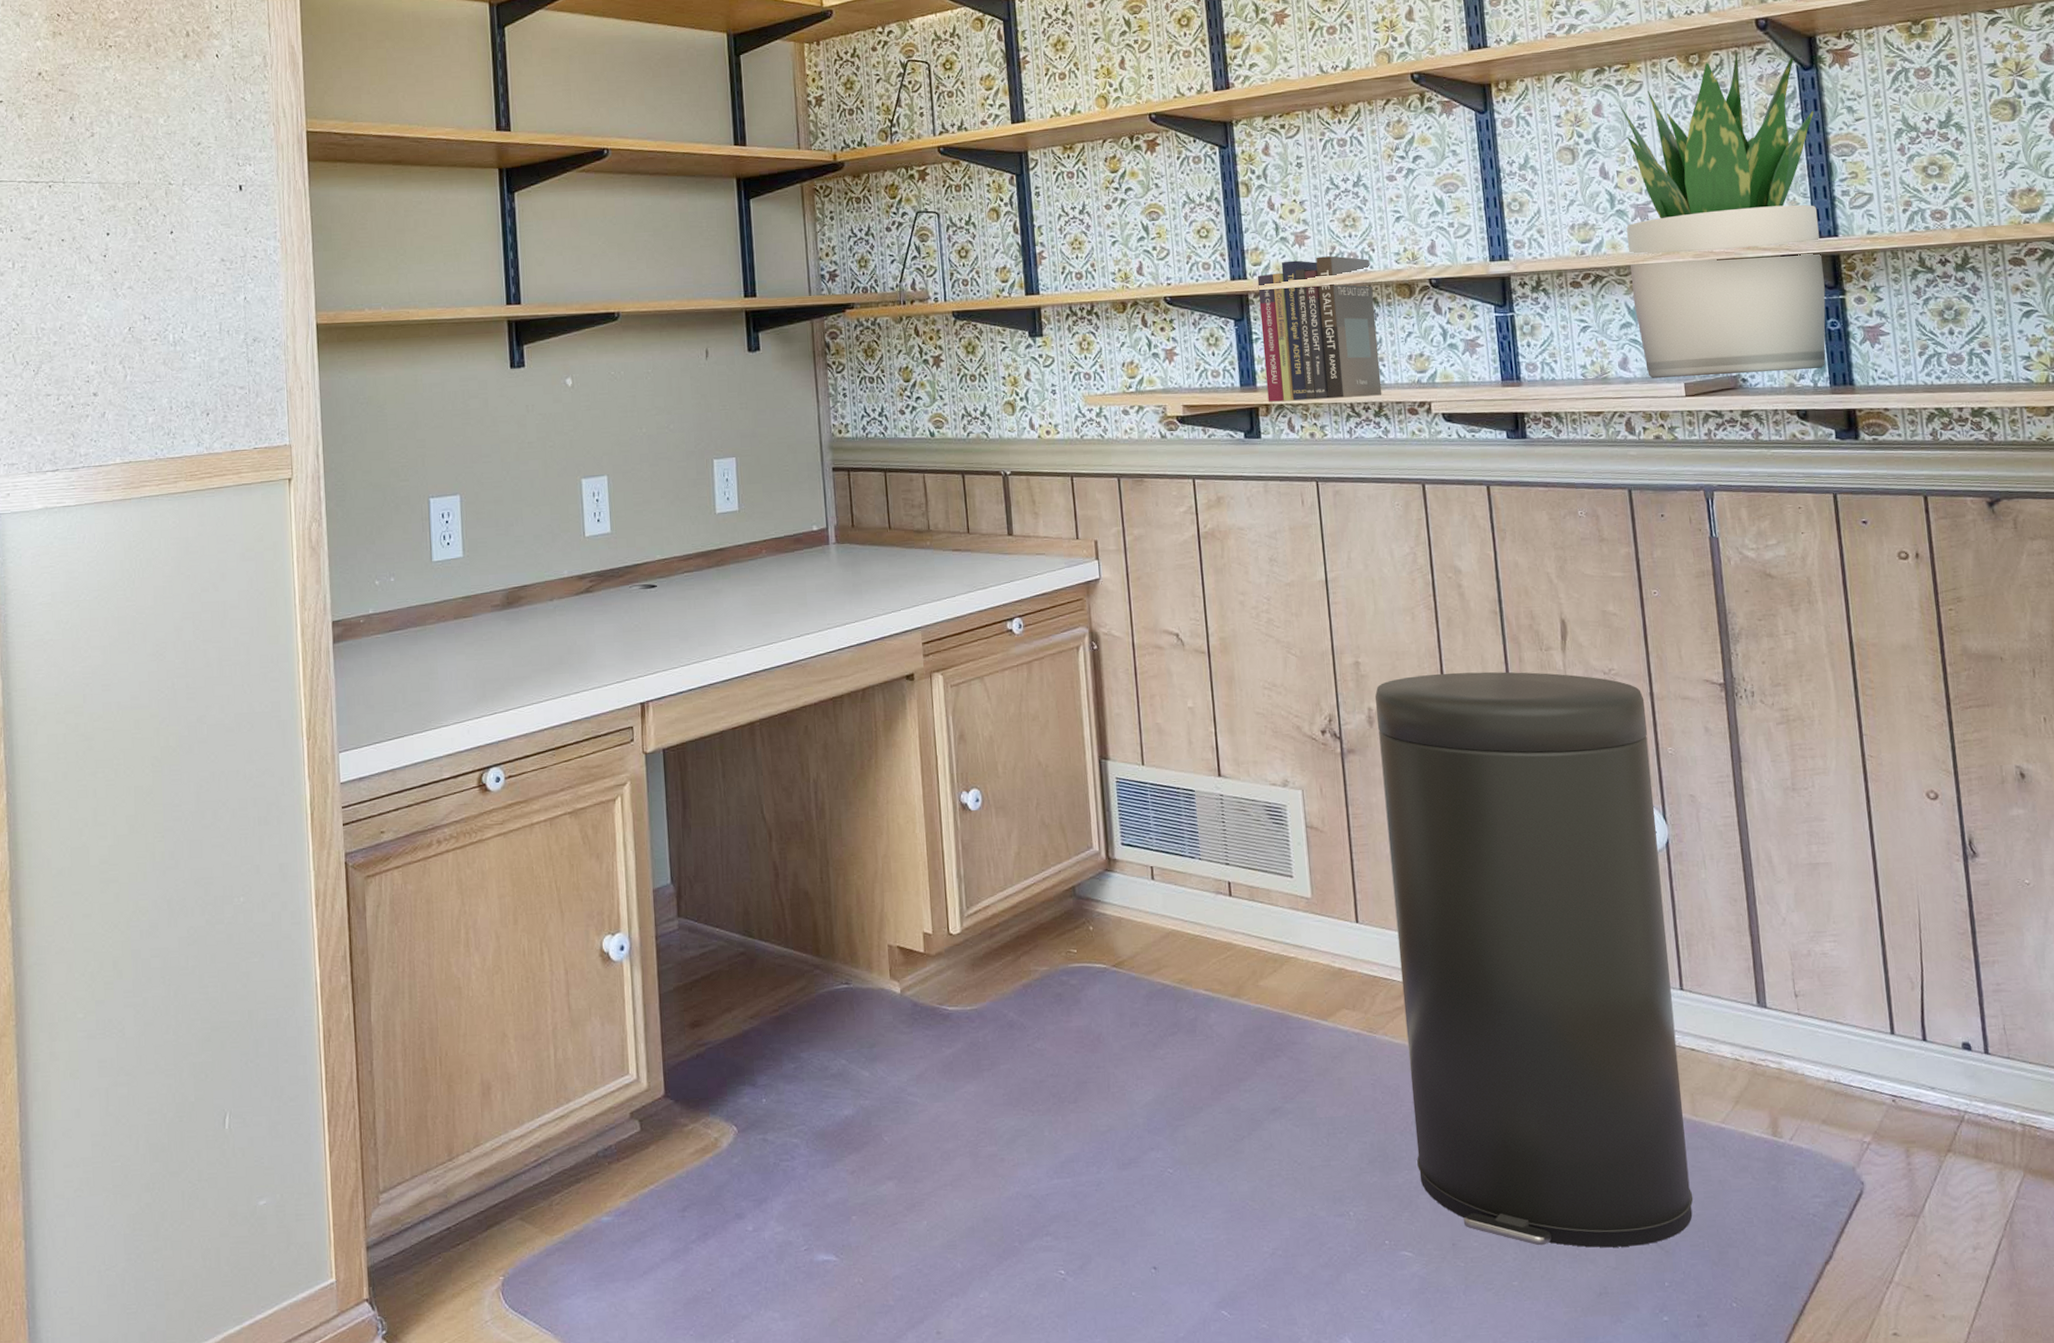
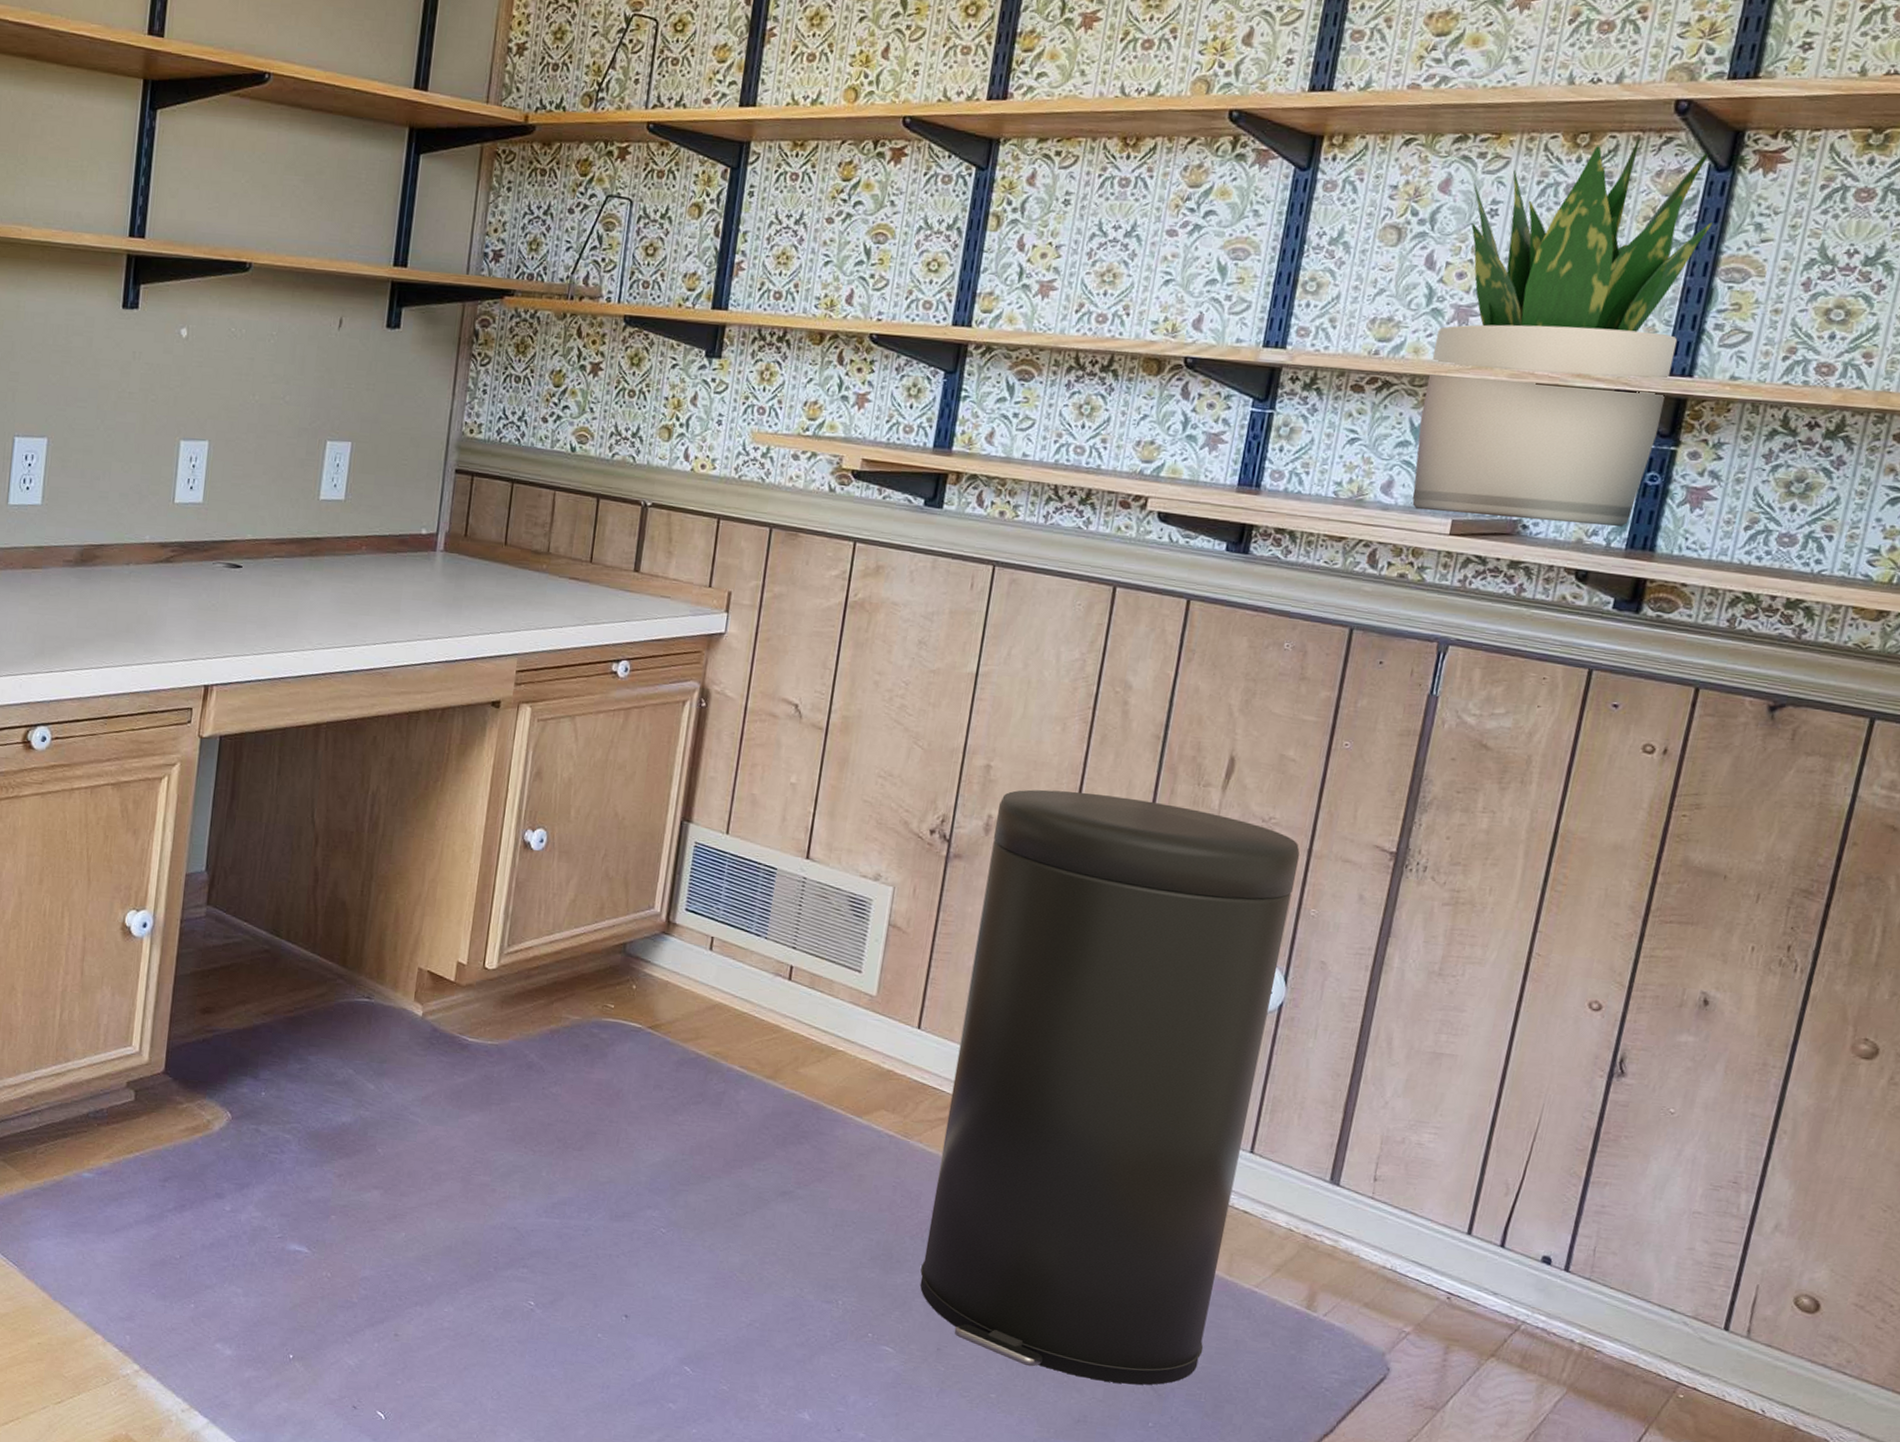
books: present [1257,256,1382,402] -> none [961,312,1121,481]

